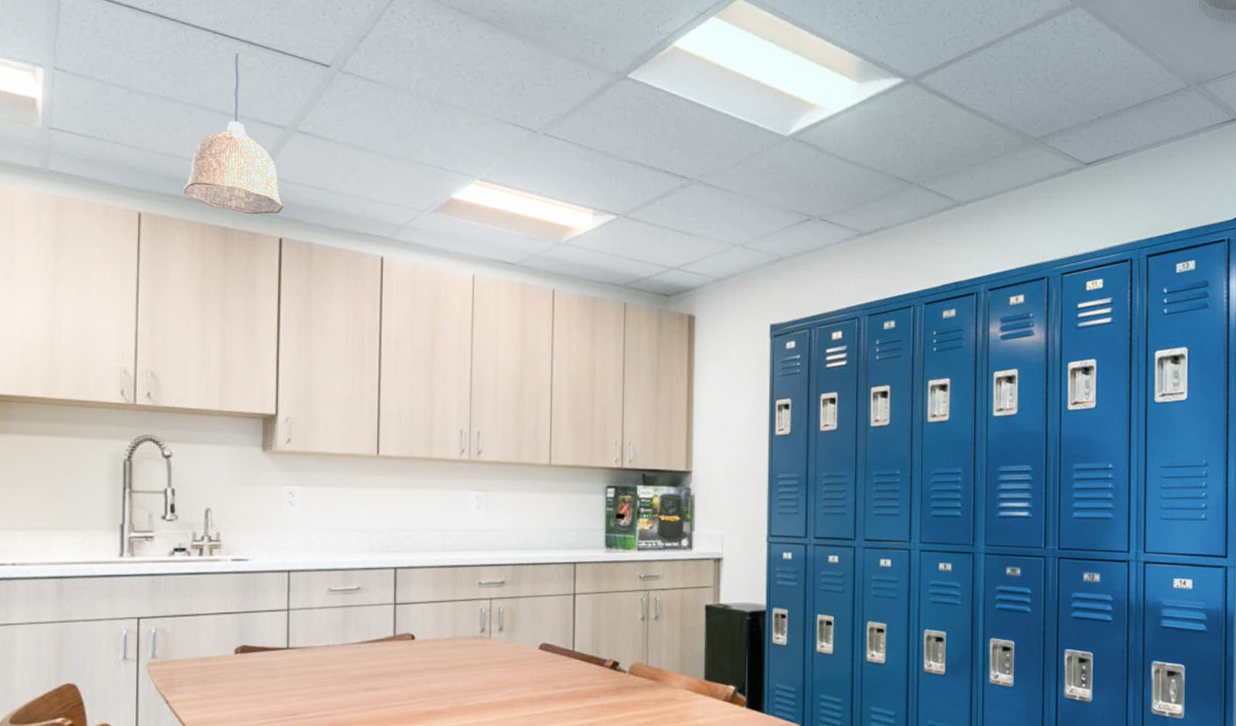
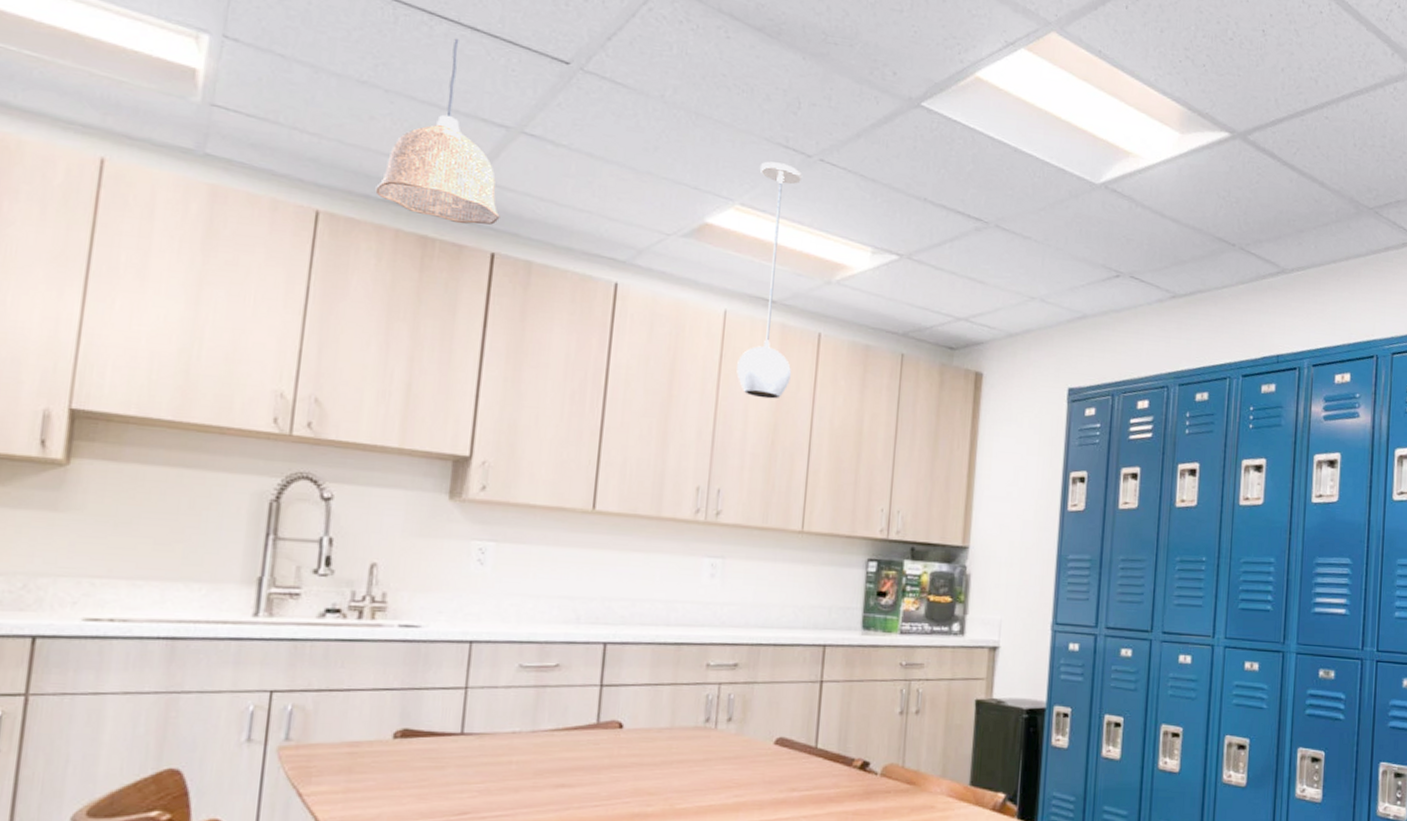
light fixture: none [486,139,533,350] -> present [737,161,803,399]

